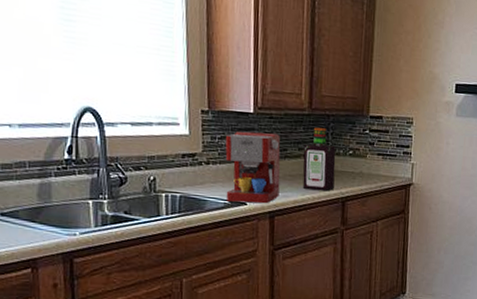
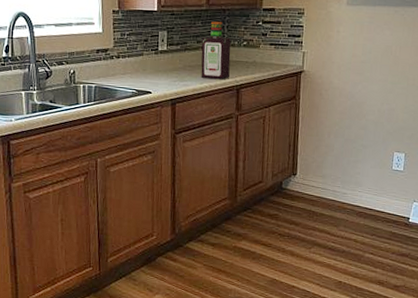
coffee maker: present [225,131,281,204] -> none [133,27,181,92]

